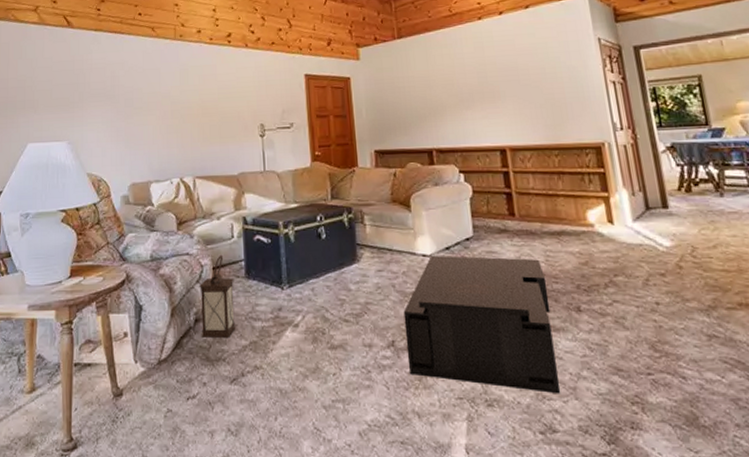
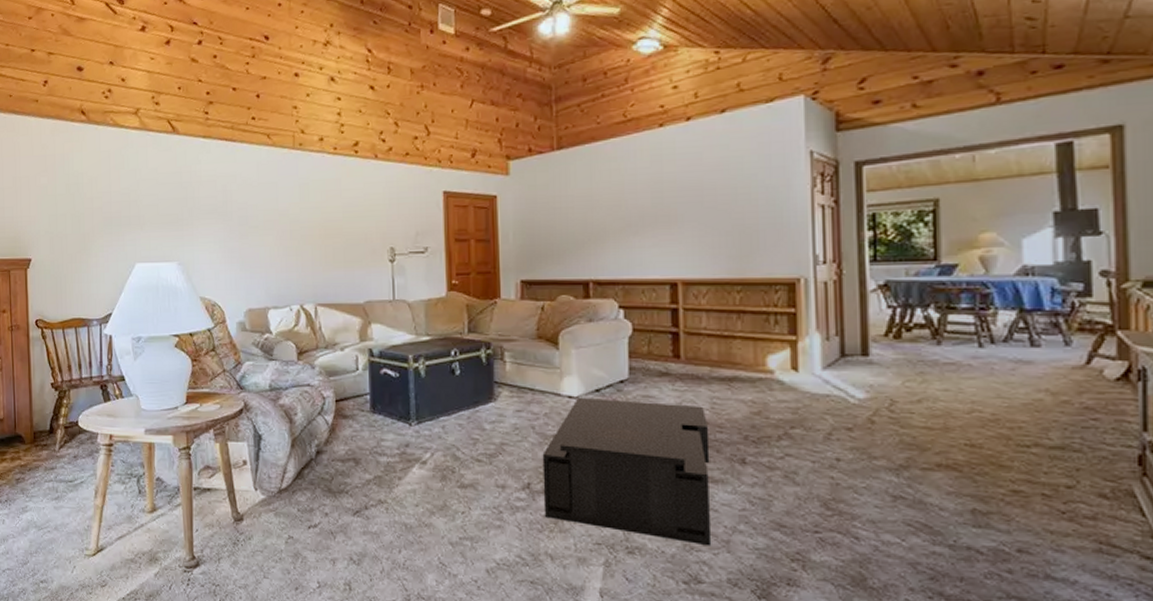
lantern: present [198,256,236,338] -> none [320,388,360,471]

